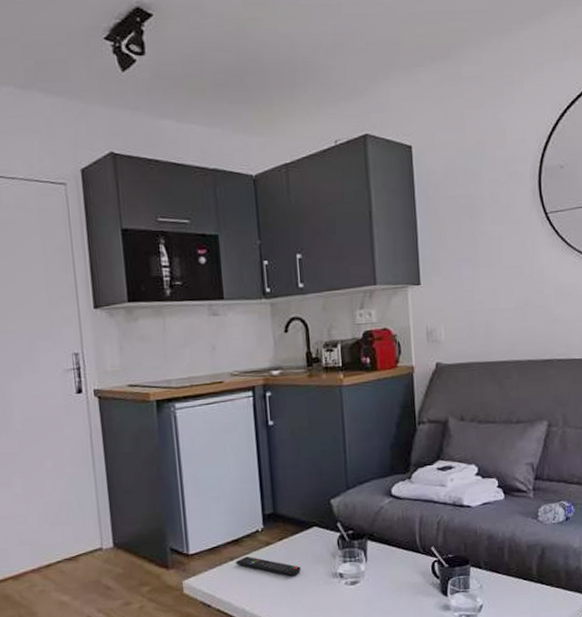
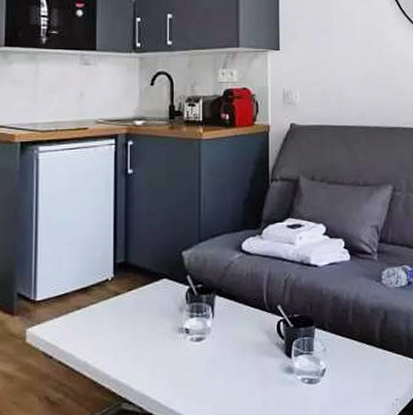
remote control: present [236,556,301,577] -> none [83,305,148,330]

